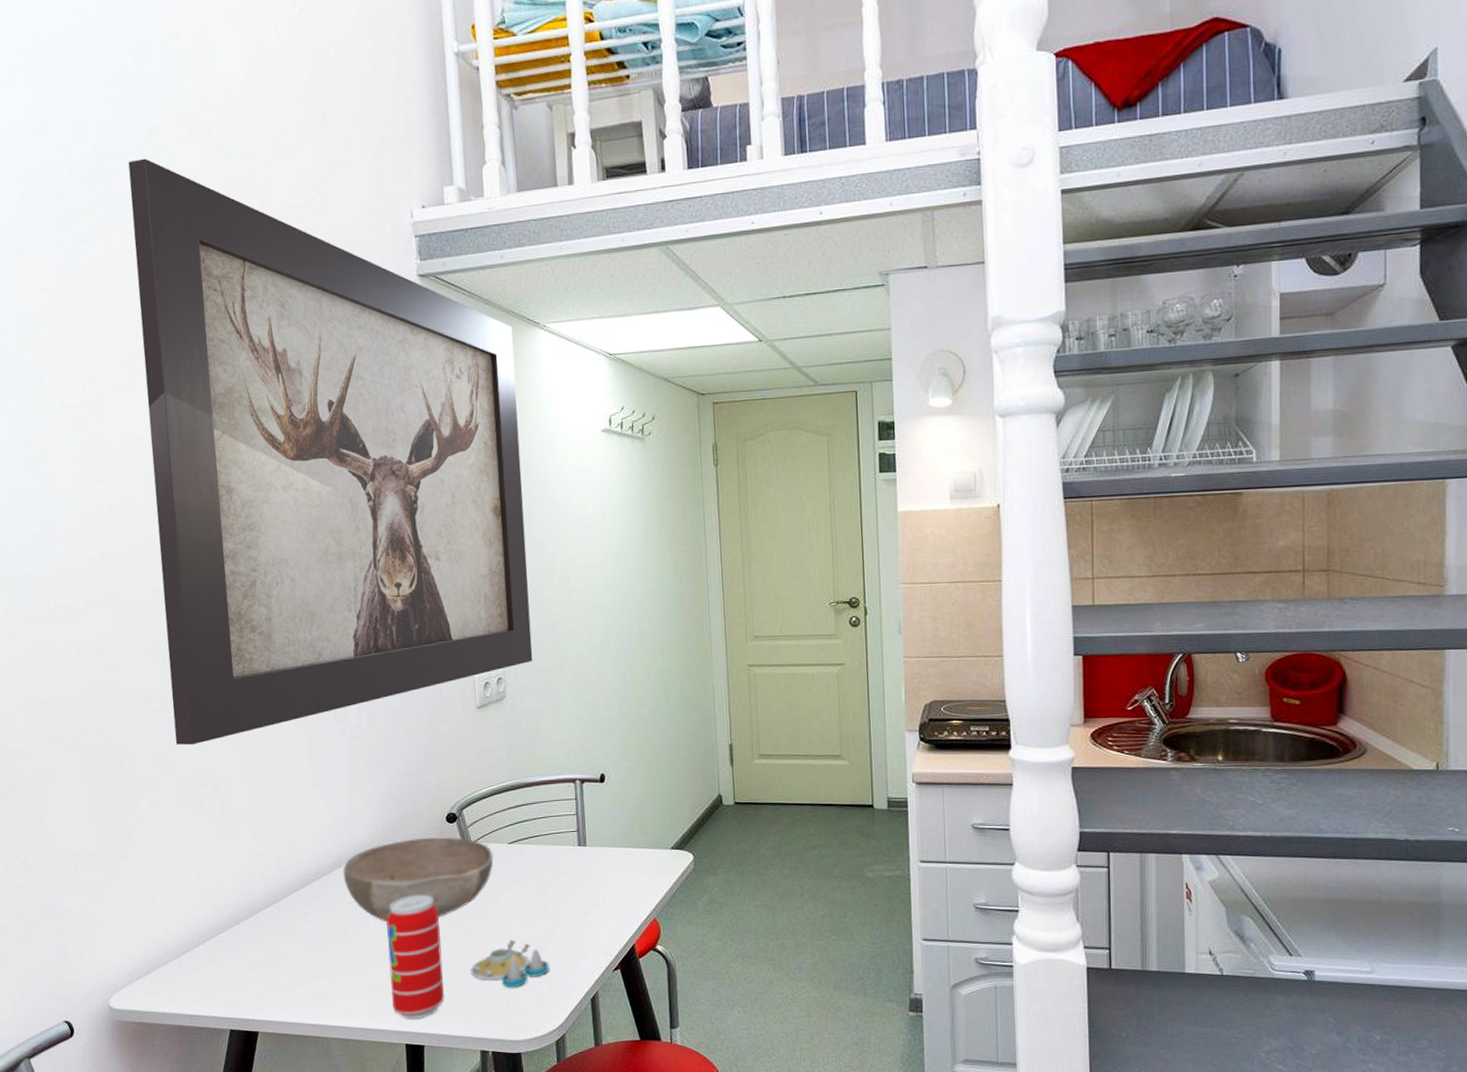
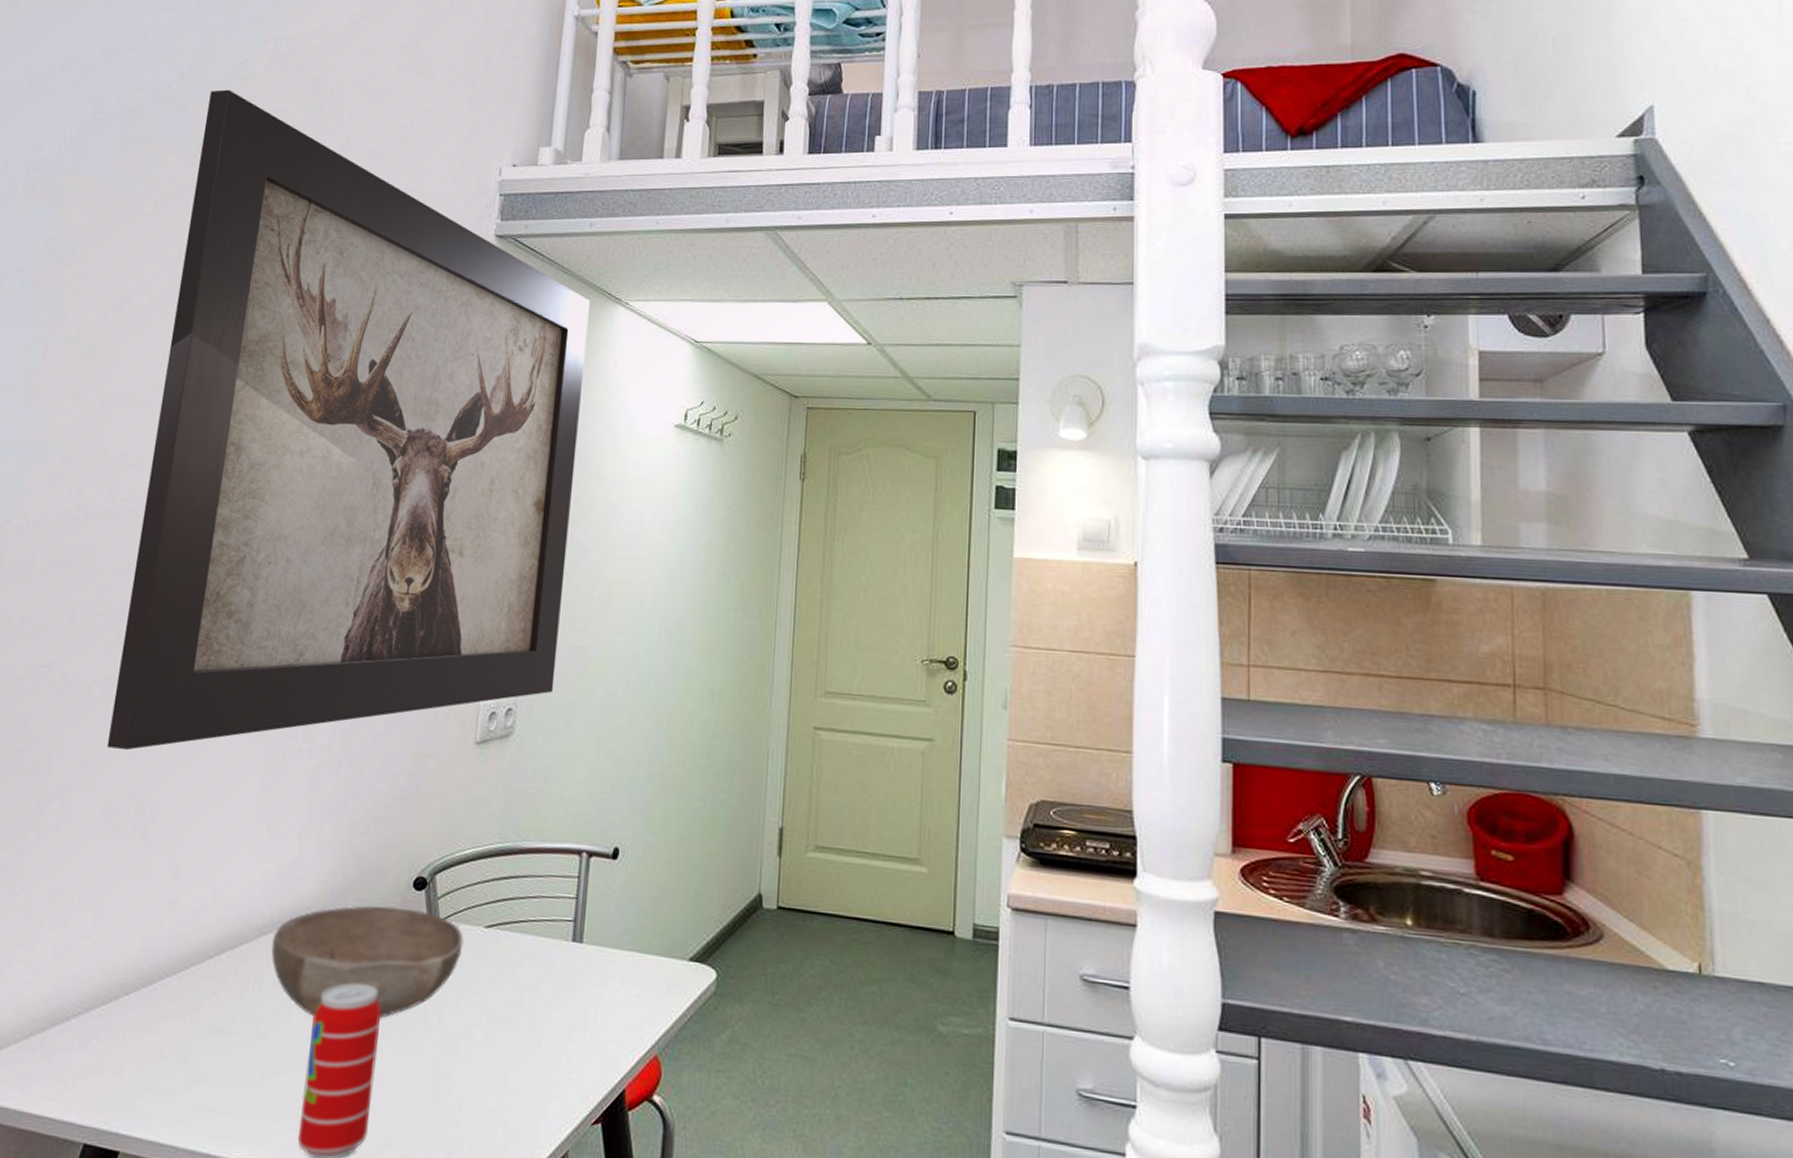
salt and pepper shaker set: present [471,940,550,988] -> none [407,1062,510,1132]

